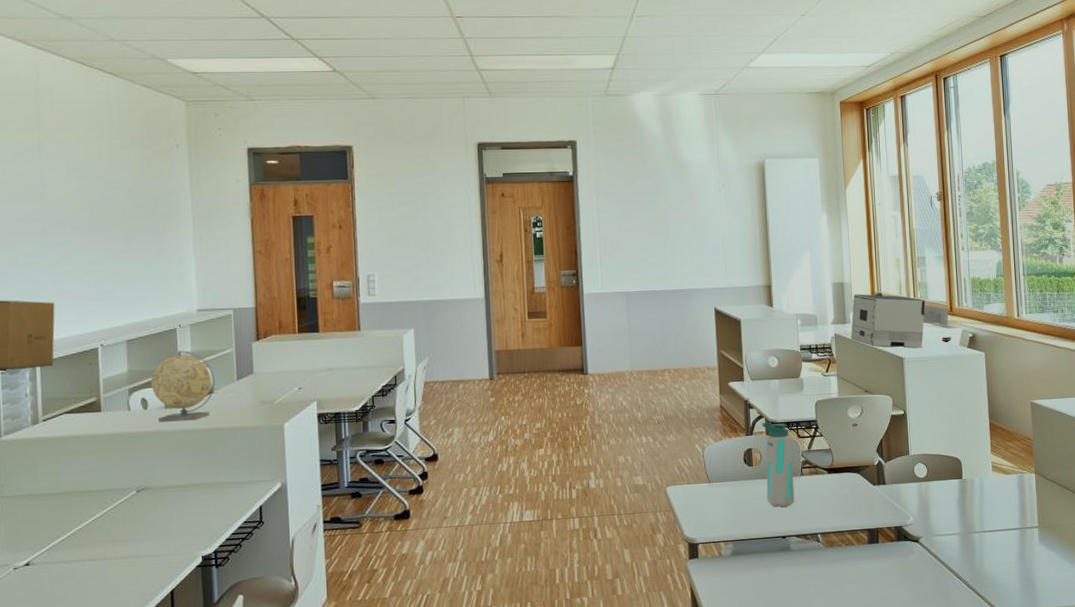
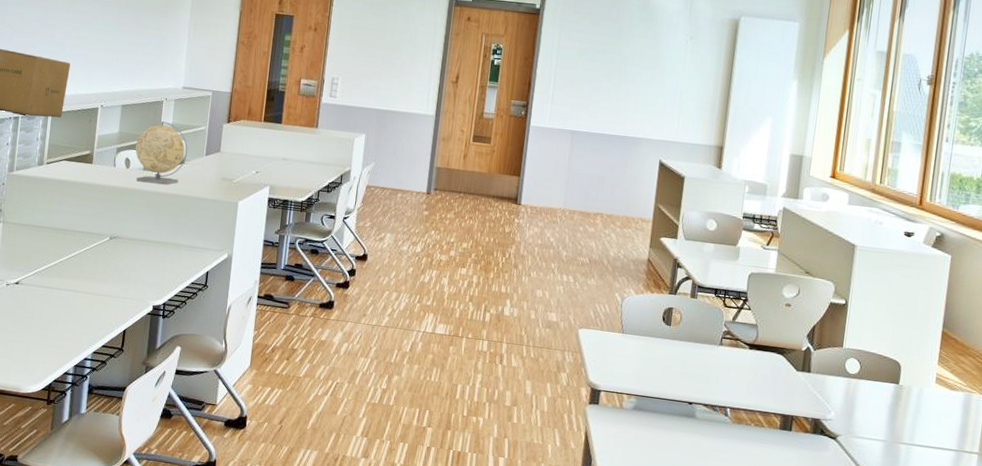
water bottle: present [762,422,795,507] -> none [679,284,717,373]
printer: present [851,292,949,348] -> none [801,170,918,238]

